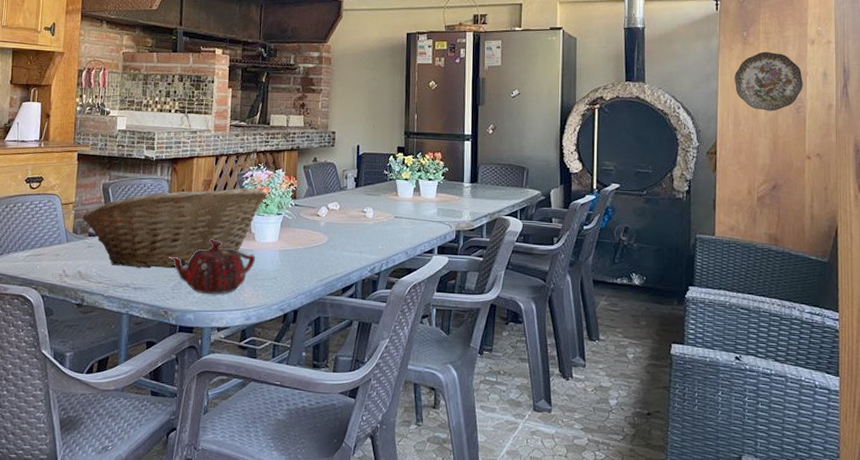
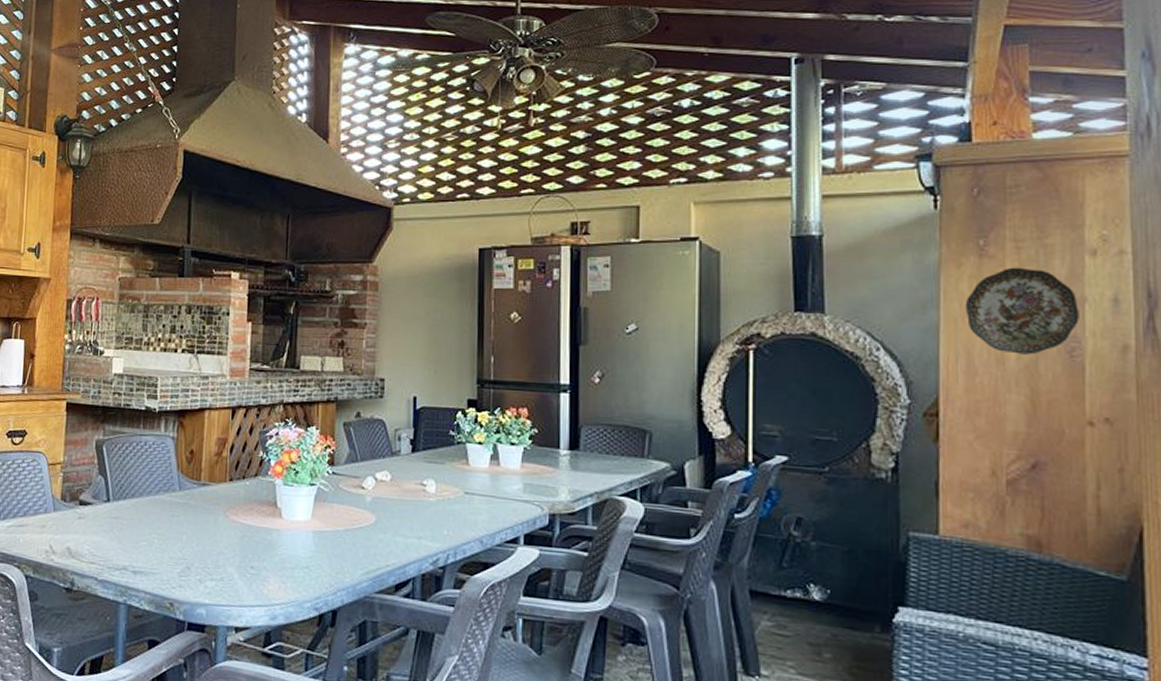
fruit basket: present [82,187,268,269] -> none [72,449,298,549]
teapot: present [169,238,255,295] -> none [175,513,282,585]

